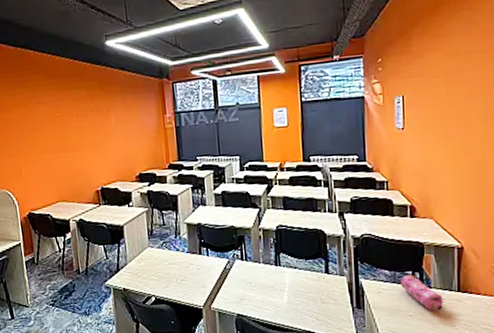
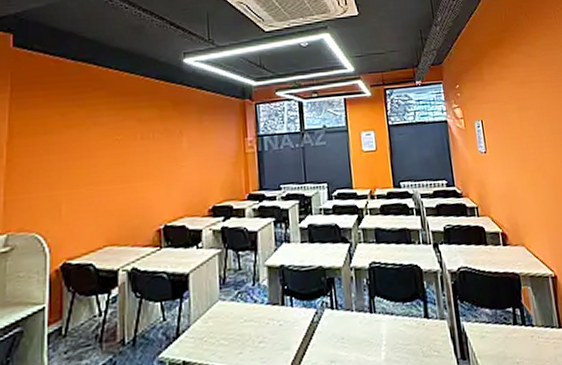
pencil case: present [401,274,443,311] -> none [502,311,548,355]

